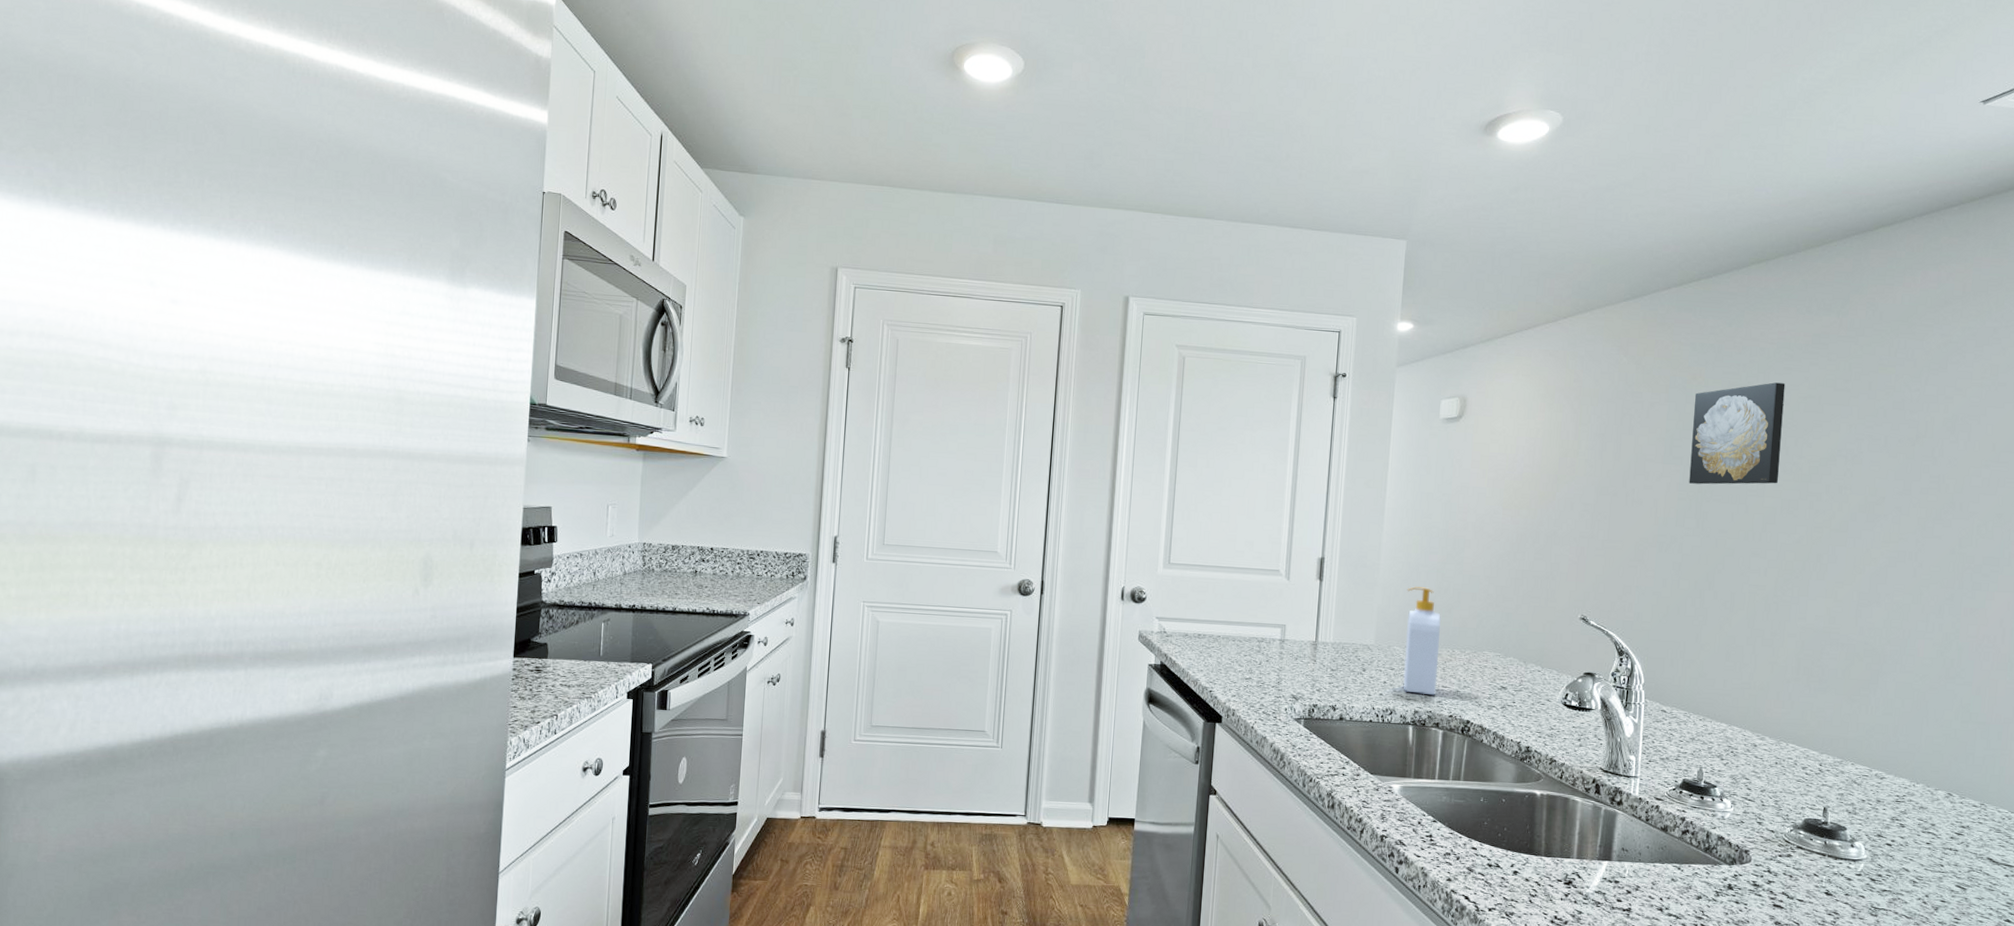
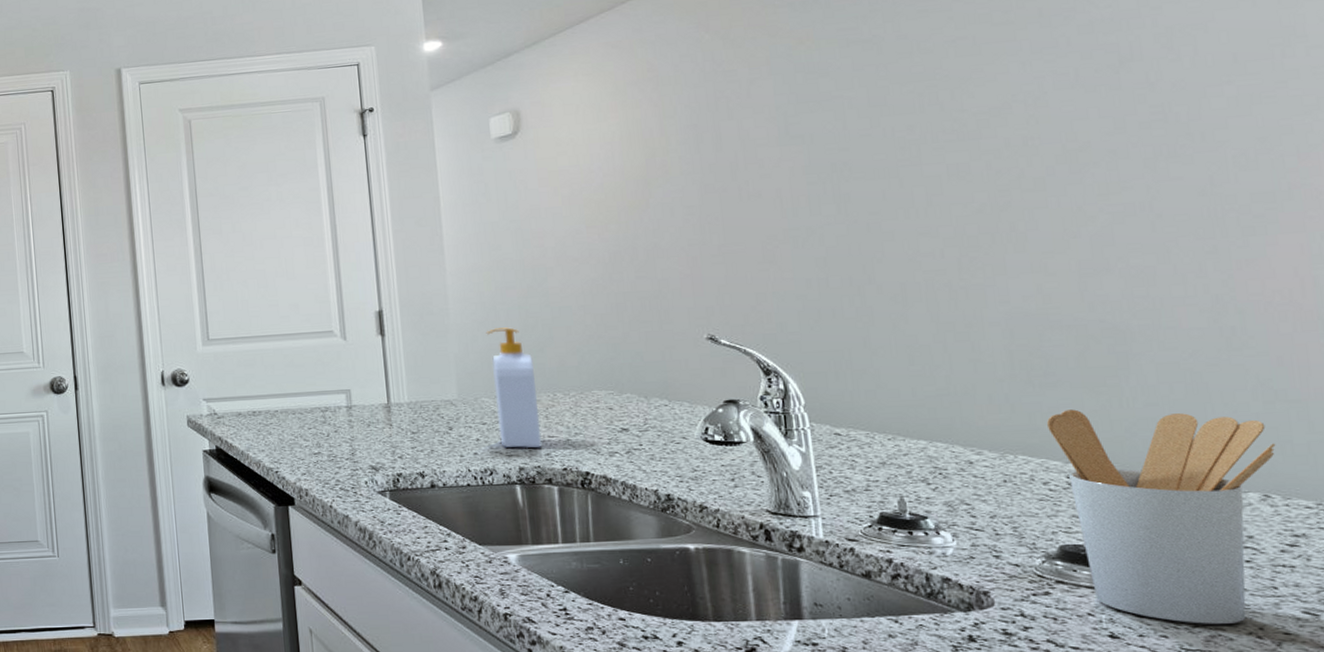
wall art: present [1689,382,1786,485] -> none [805,28,938,164]
utensil holder: none [1813,711,1963,891] -> present [1046,409,1276,624]

